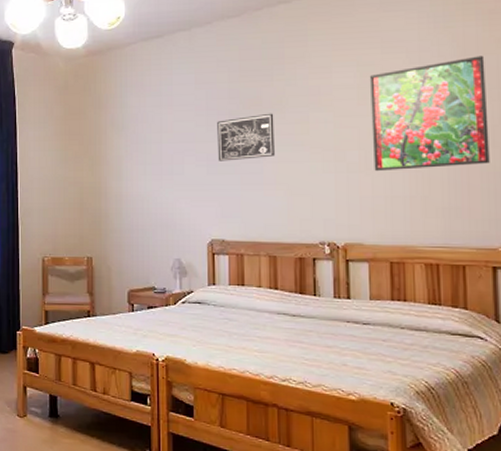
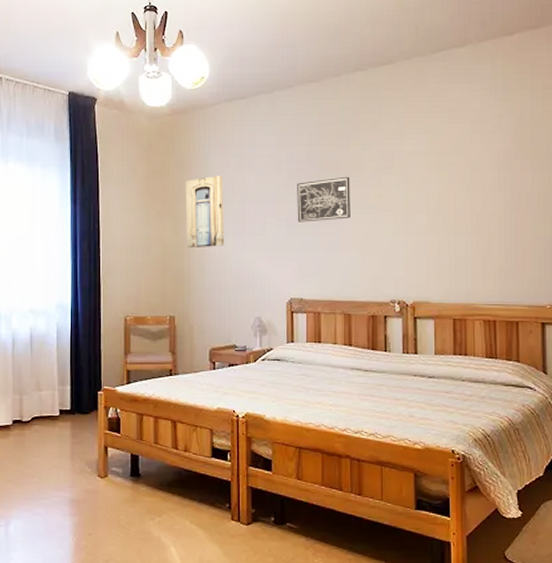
wall art: none [101,114,142,189] -> present [185,175,225,249]
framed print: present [370,55,490,172] -> none [438,127,541,234]

